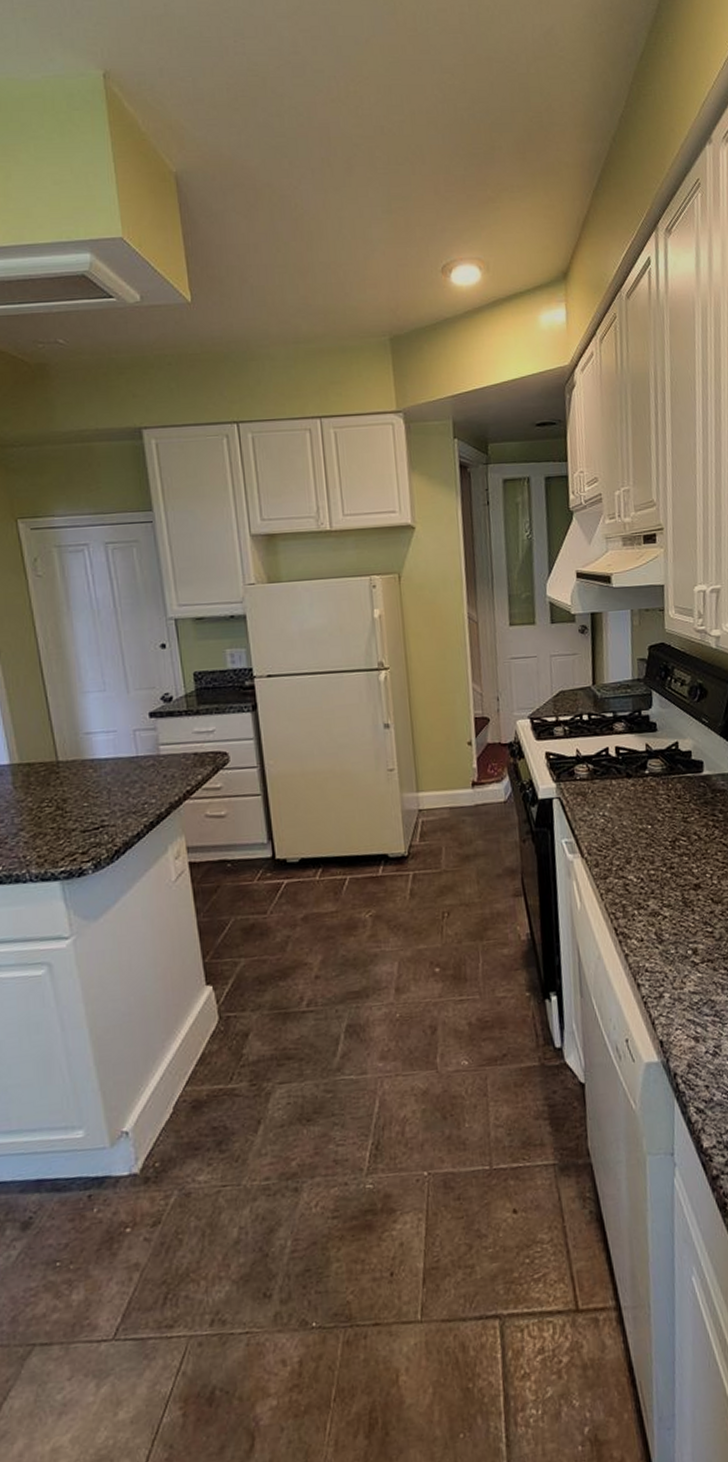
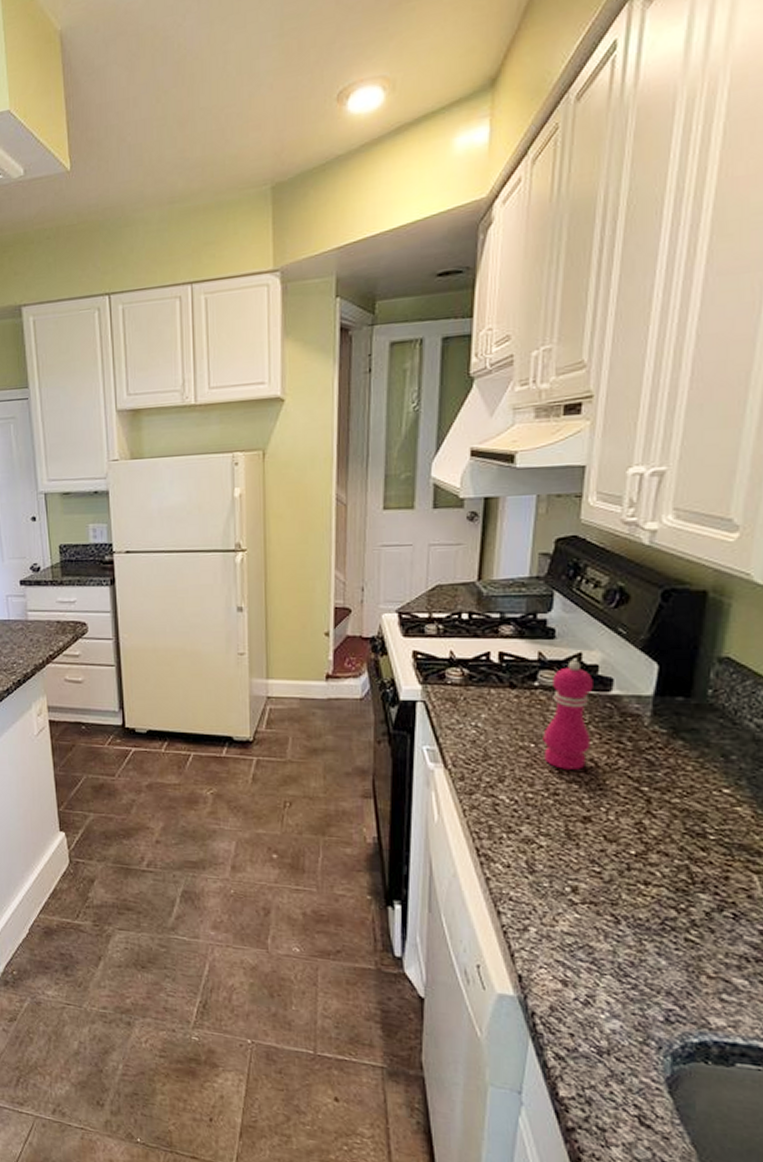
pepper mill: none [656,748,693,845] -> present [543,660,593,770]

